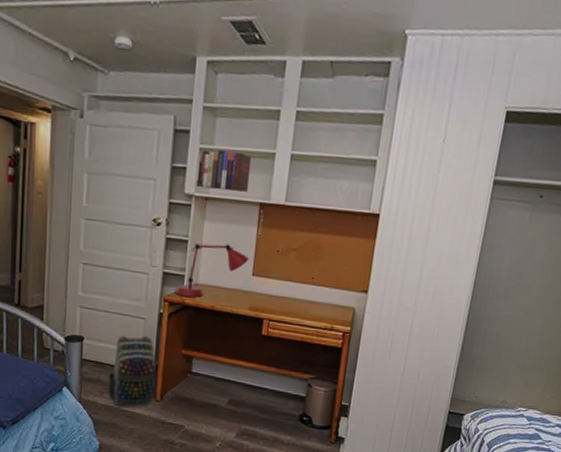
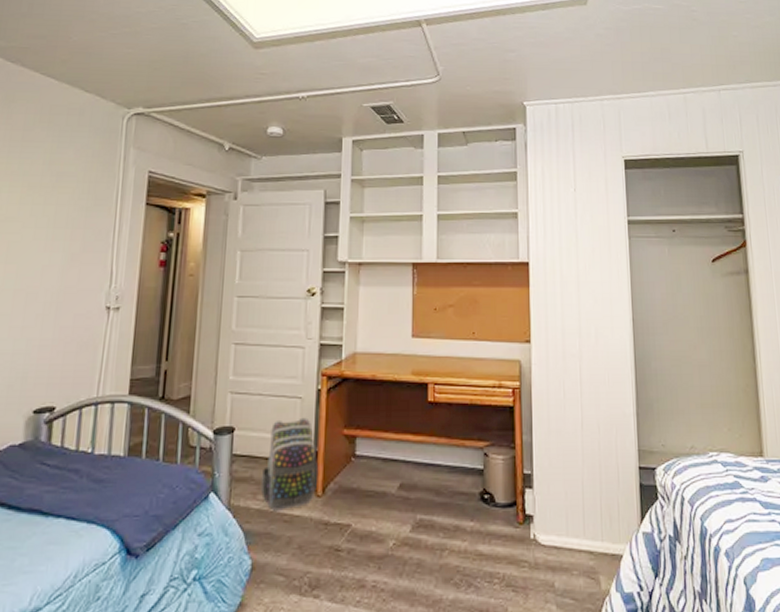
desk lamp: present [174,243,250,298] -> none [332,307,408,369]
books: present [196,149,252,193] -> none [349,216,401,255]

